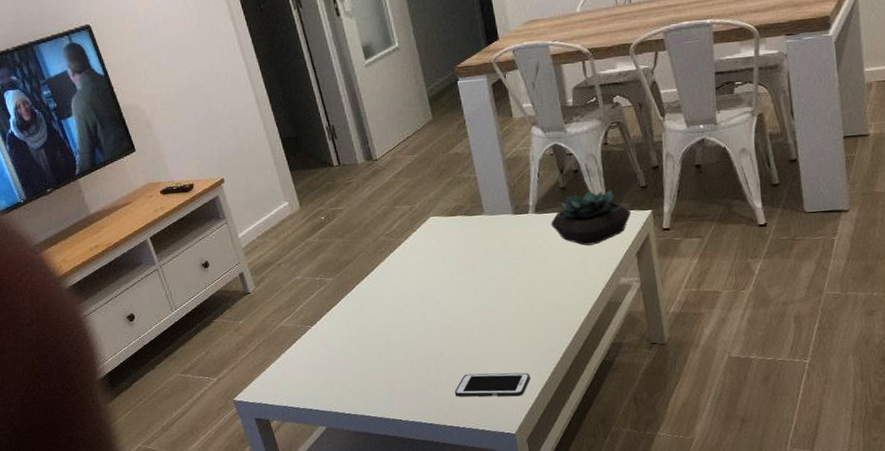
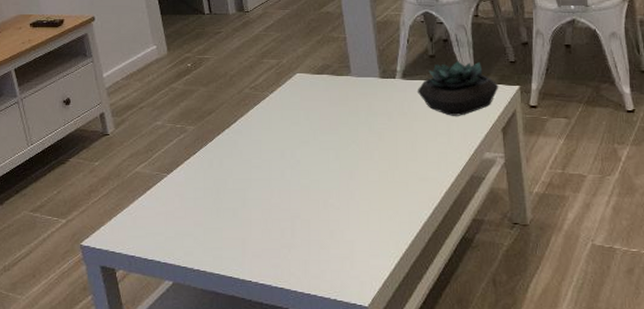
cell phone: present [454,372,530,397] -> none [308,238,387,267]

